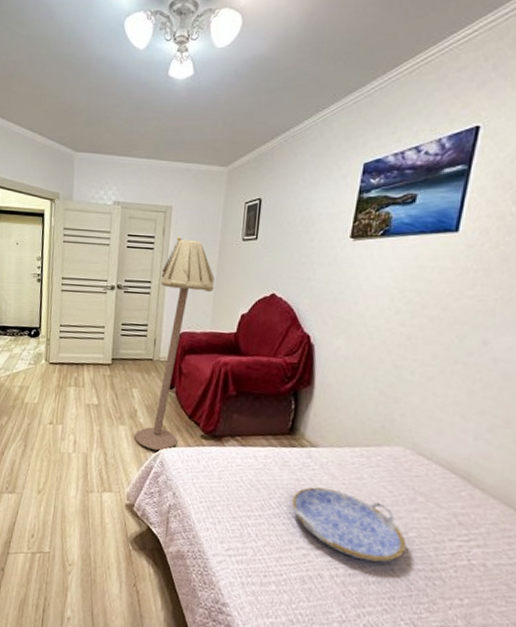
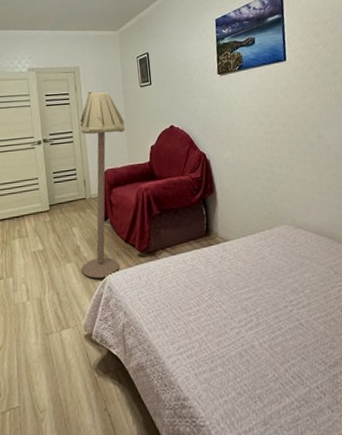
serving tray: present [291,487,406,563] -> none [219,272,306,323]

